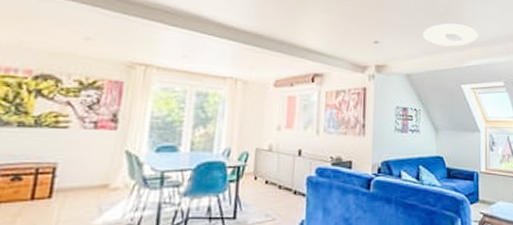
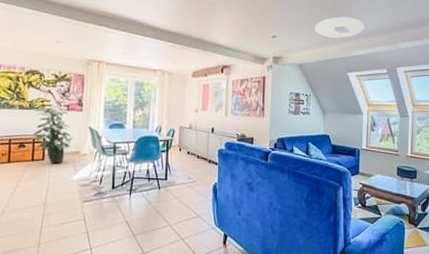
indoor plant: none [36,122,100,203] -> present [33,106,73,164]

